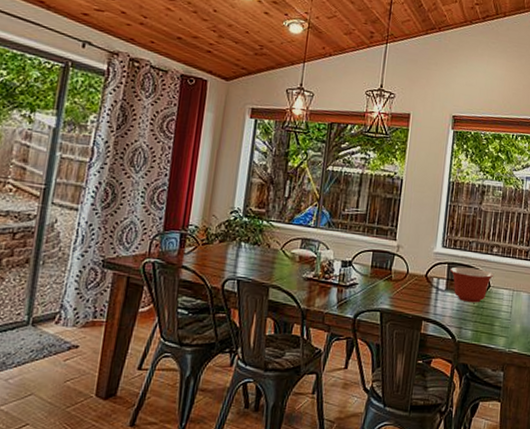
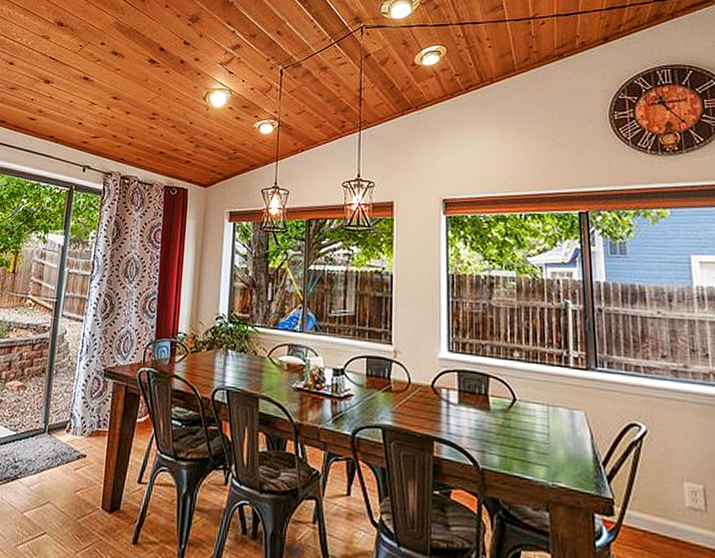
mixing bowl: present [450,266,494,303] -> none [462,375,520,421]

